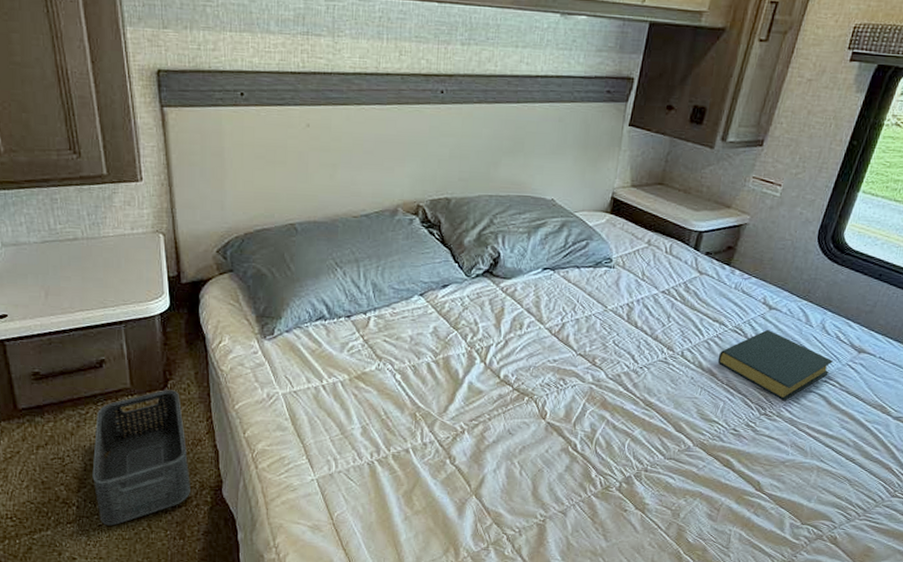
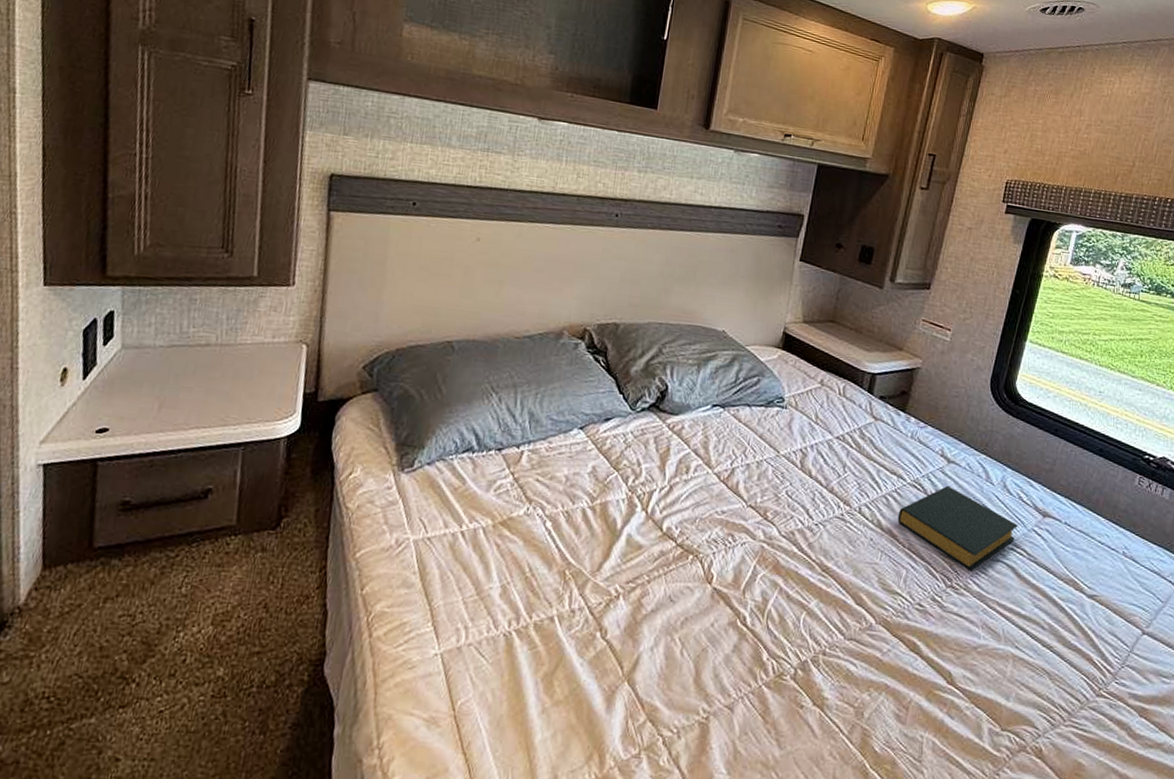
storage bin: present [92,390,190,526] -> none [162,530,293,712]

